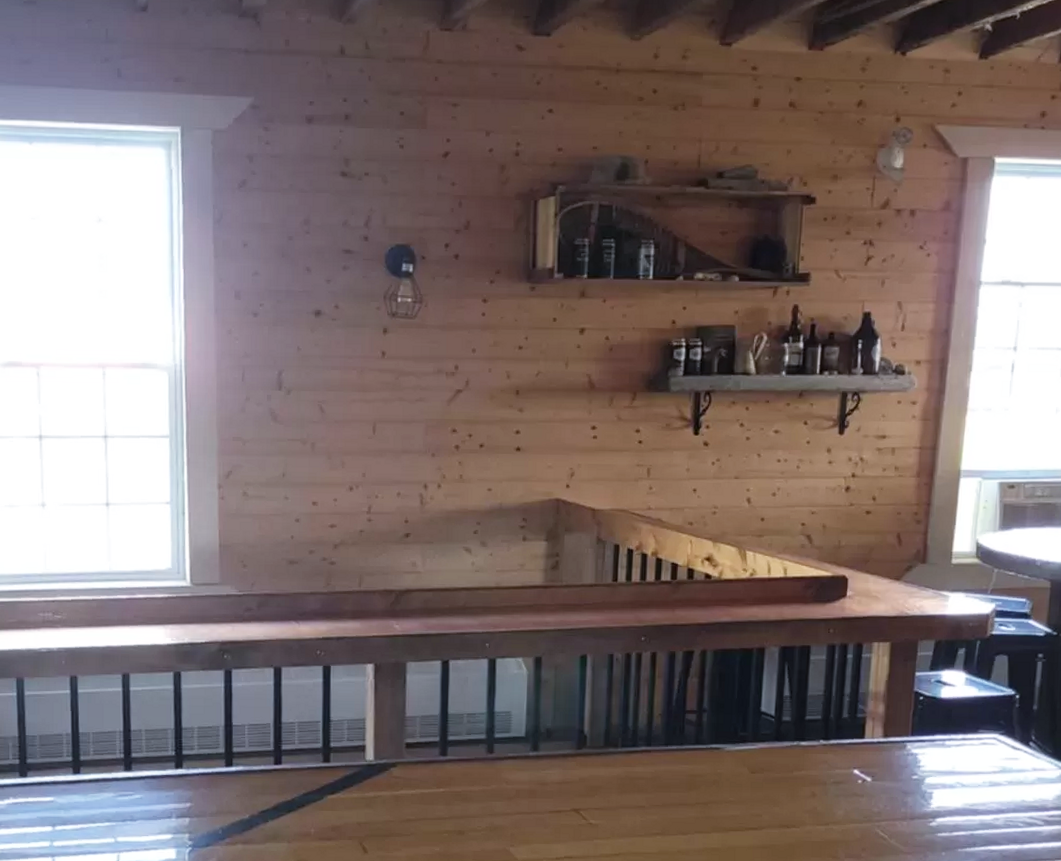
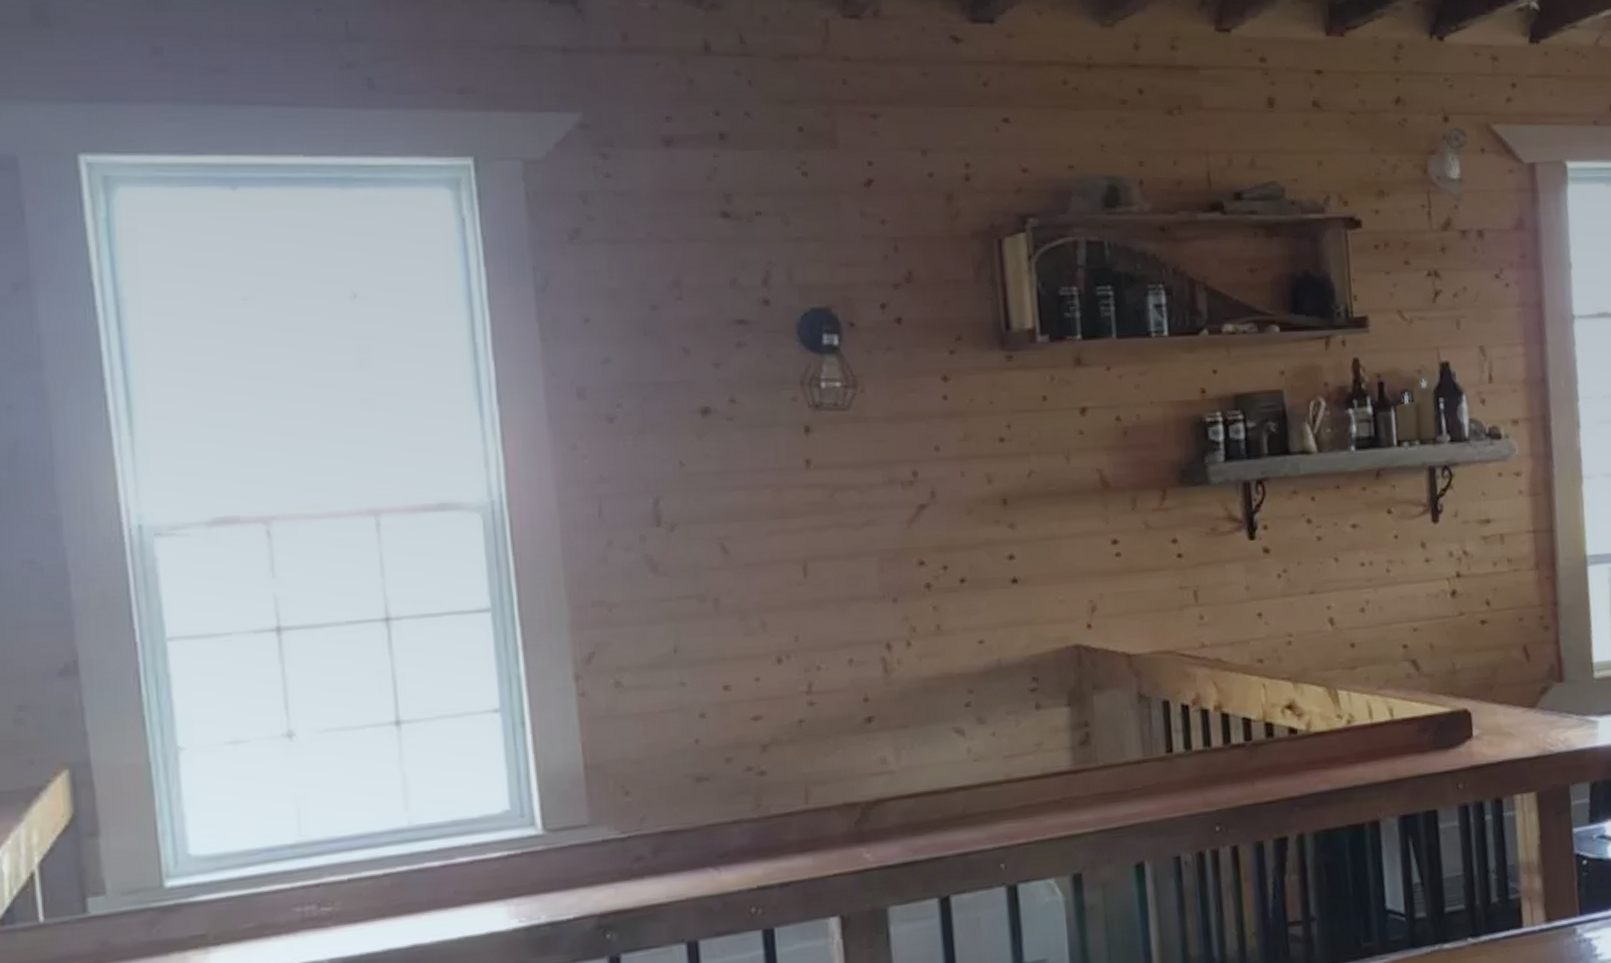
candle: none [819,324,856,372] -> present [1394,379,1437,442]

